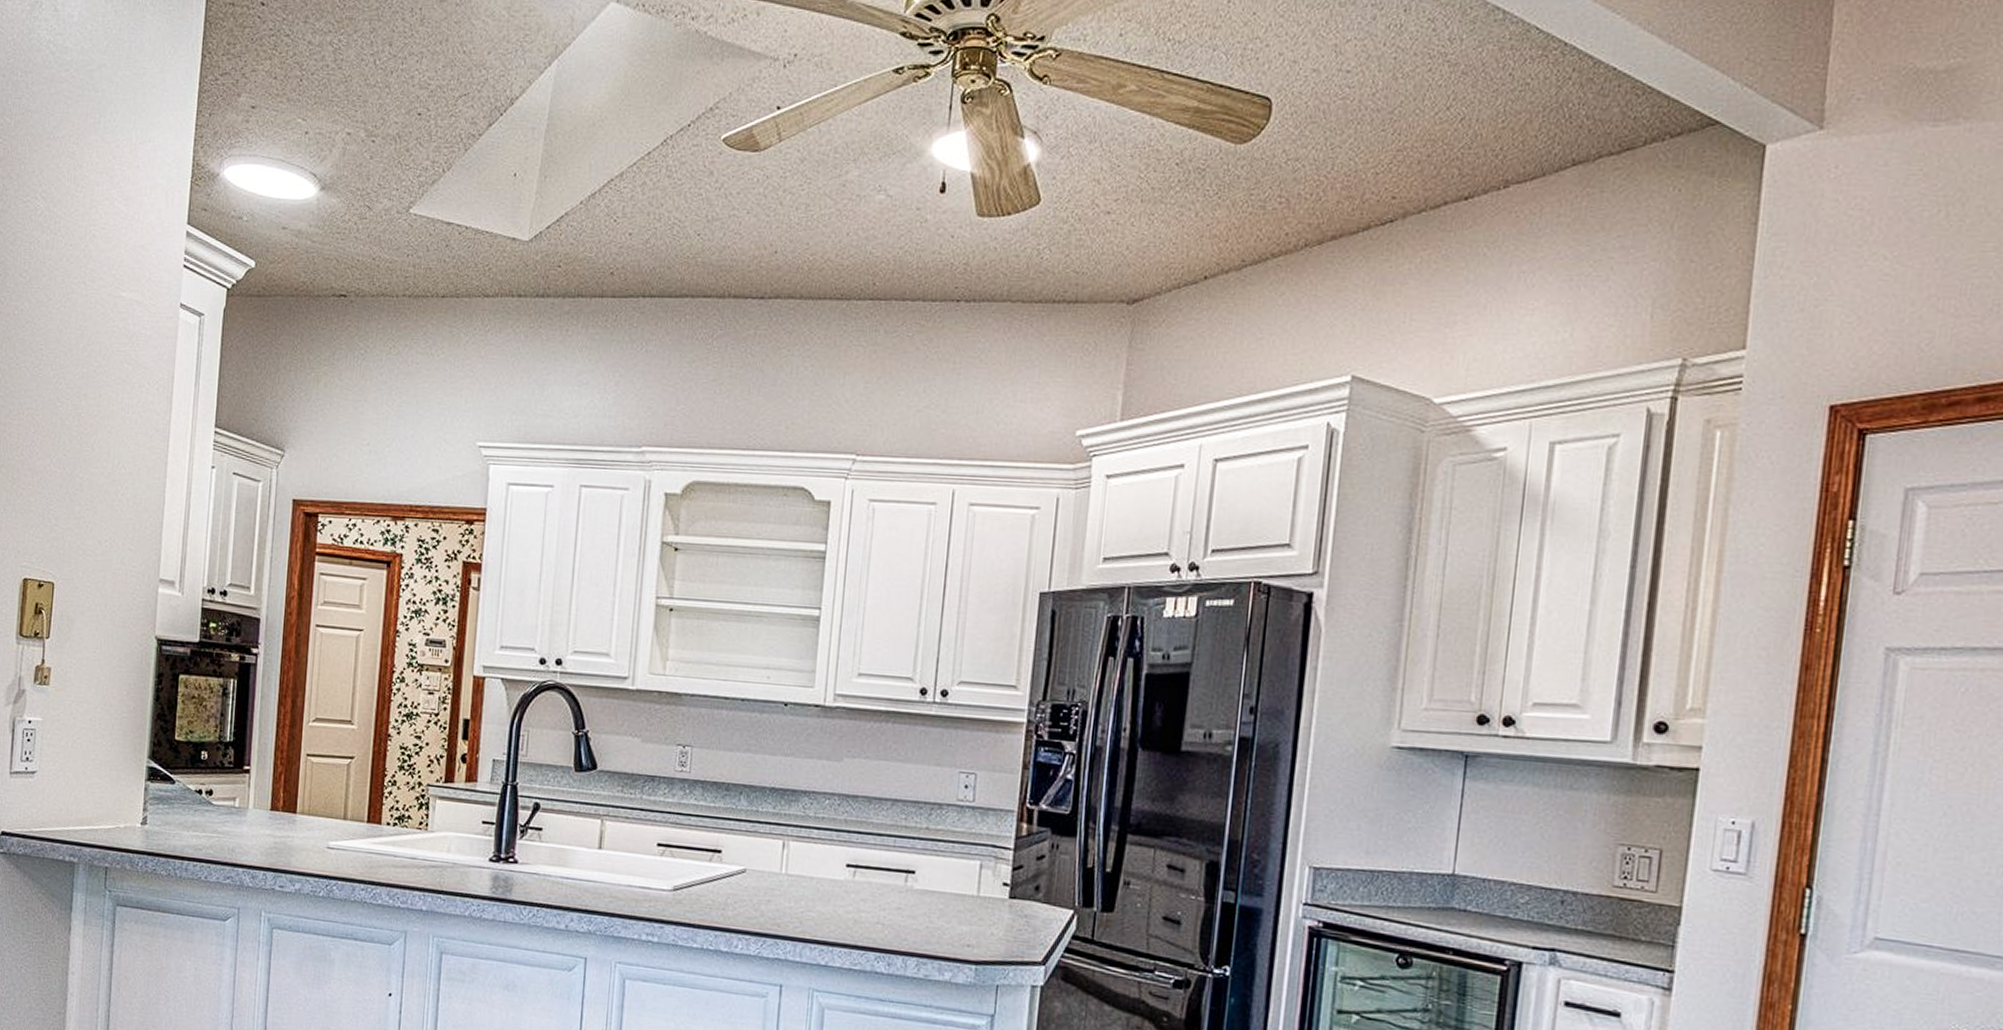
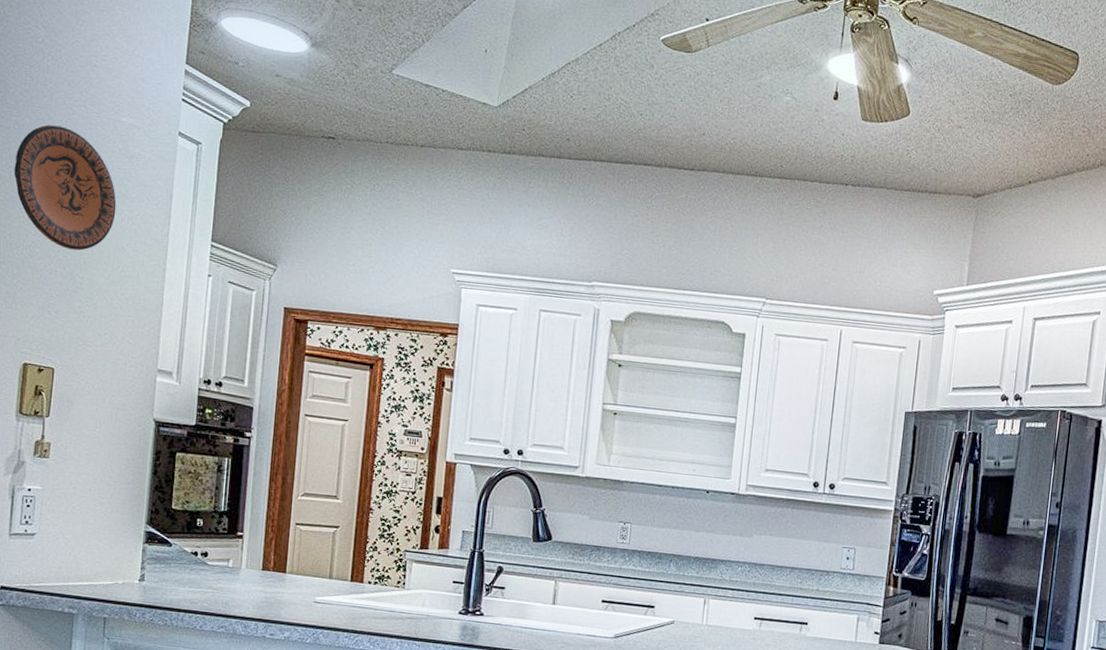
decorative plate: none [13,307,117,447] -> present [13,124,117,251]

